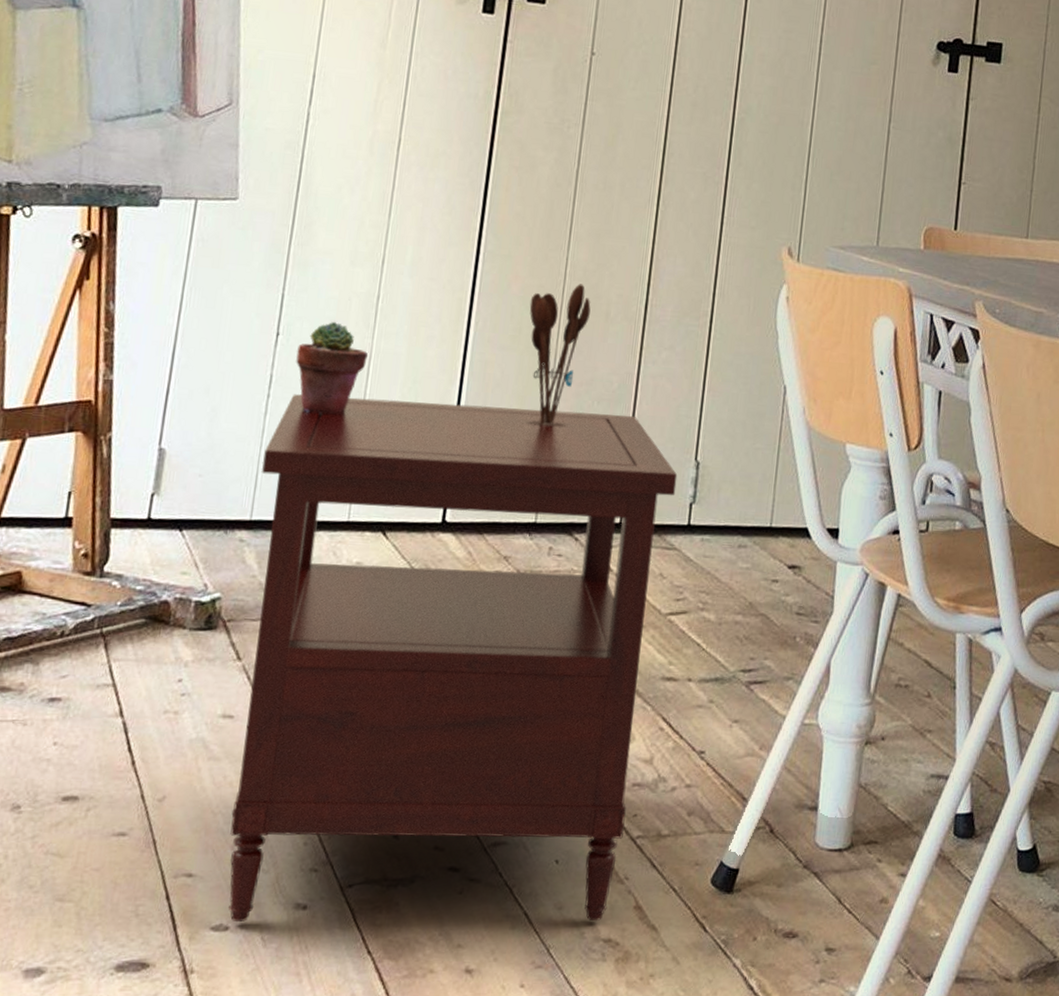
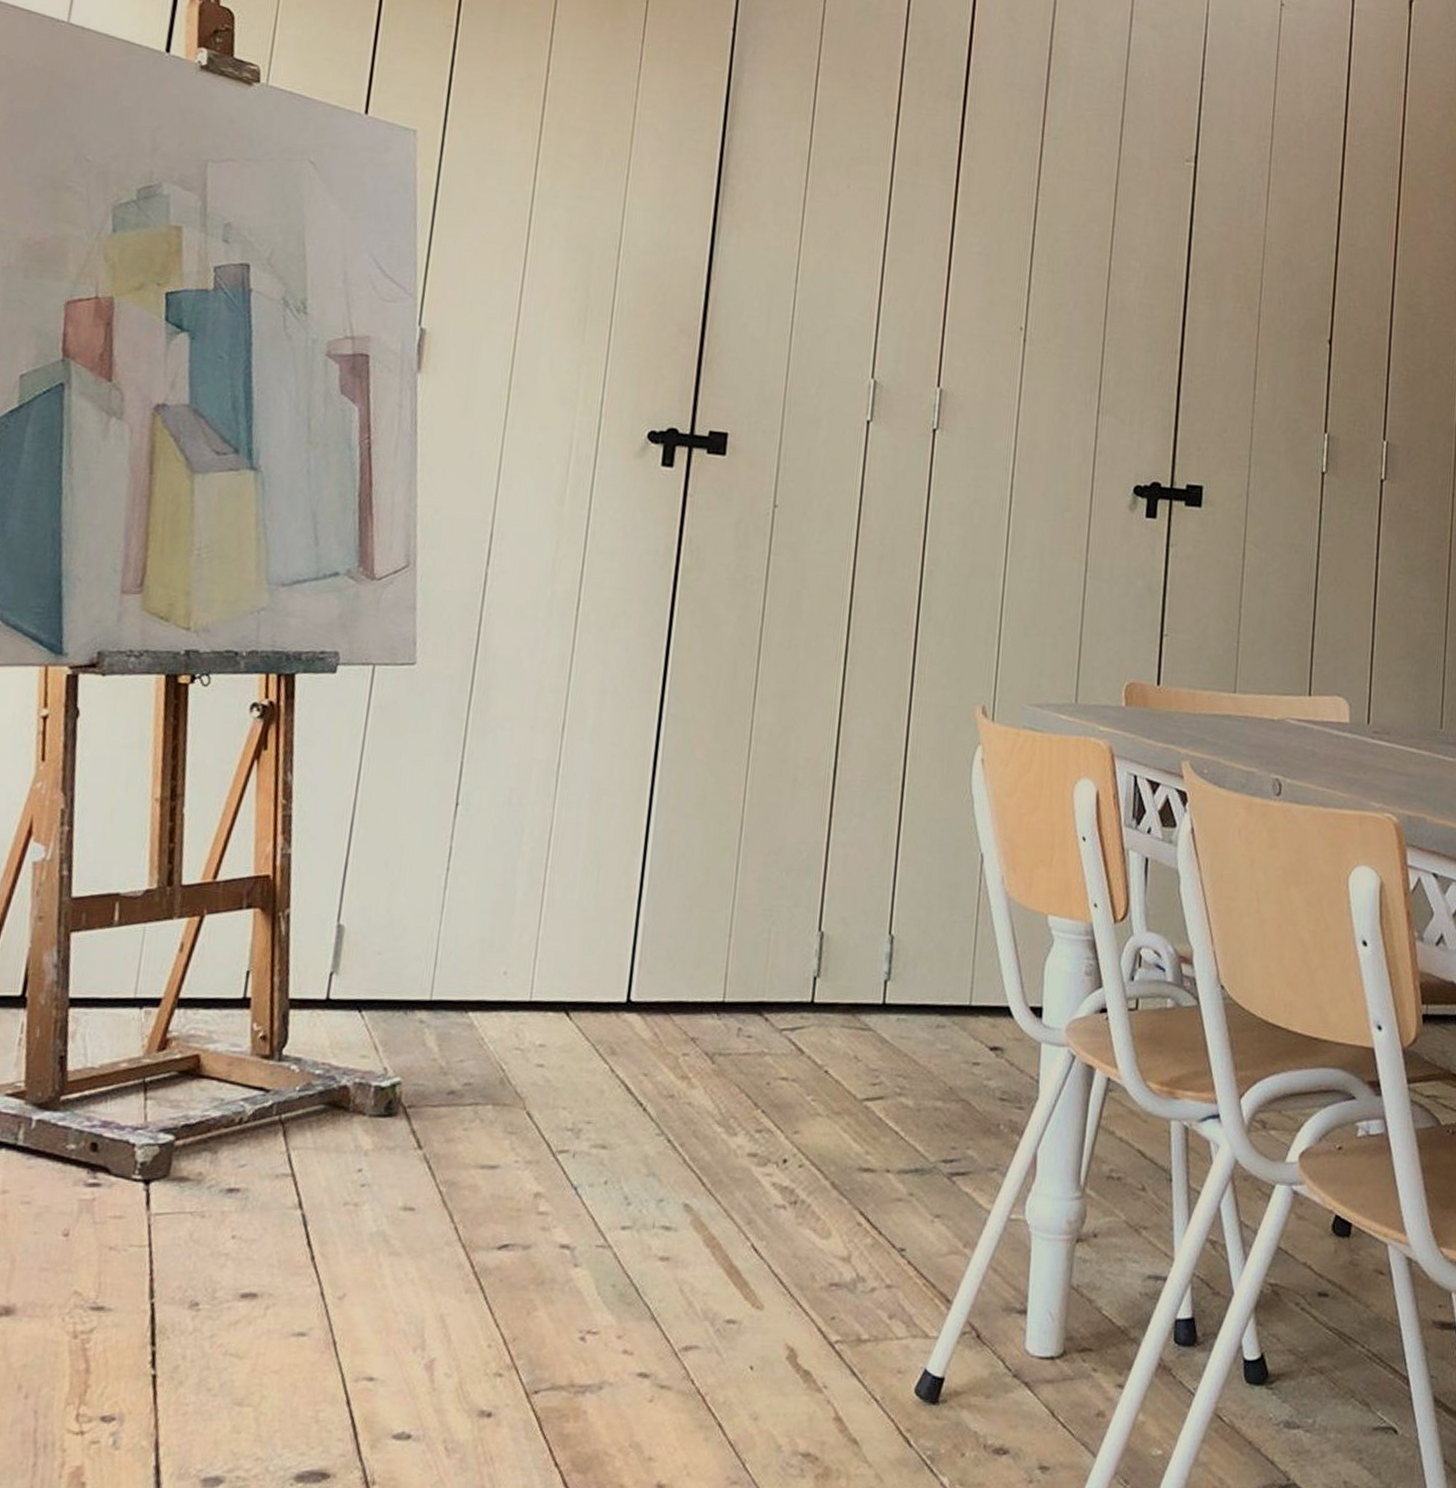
side table: present [228,393,678,923] -> none [411,866,871,1434]
potted succulent: present [296,321,369,415] -> none [475,790,550,889]
utensil holder: present [529,283,591,425] -> none [714,747,778,897]

